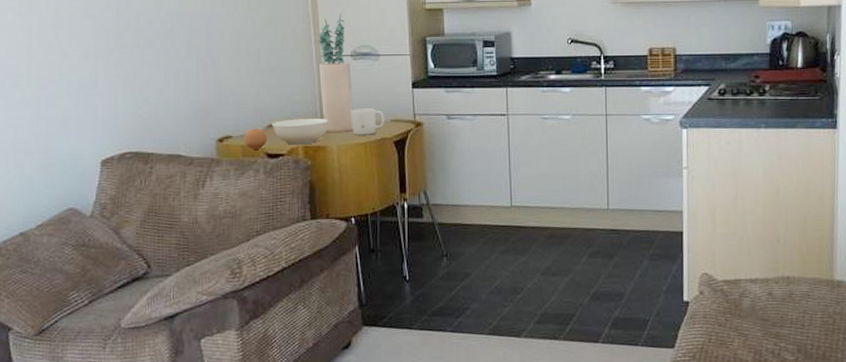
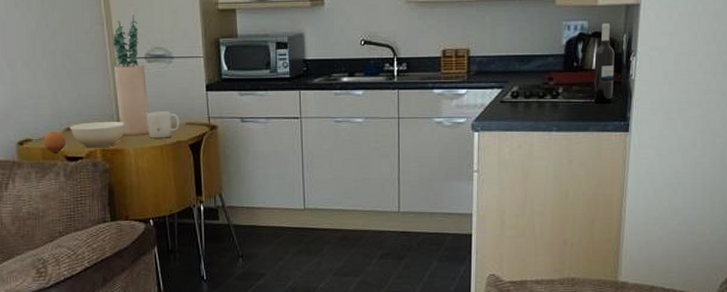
wine bottle: none [799,23,820,102] -> present [593,22,615,105]

